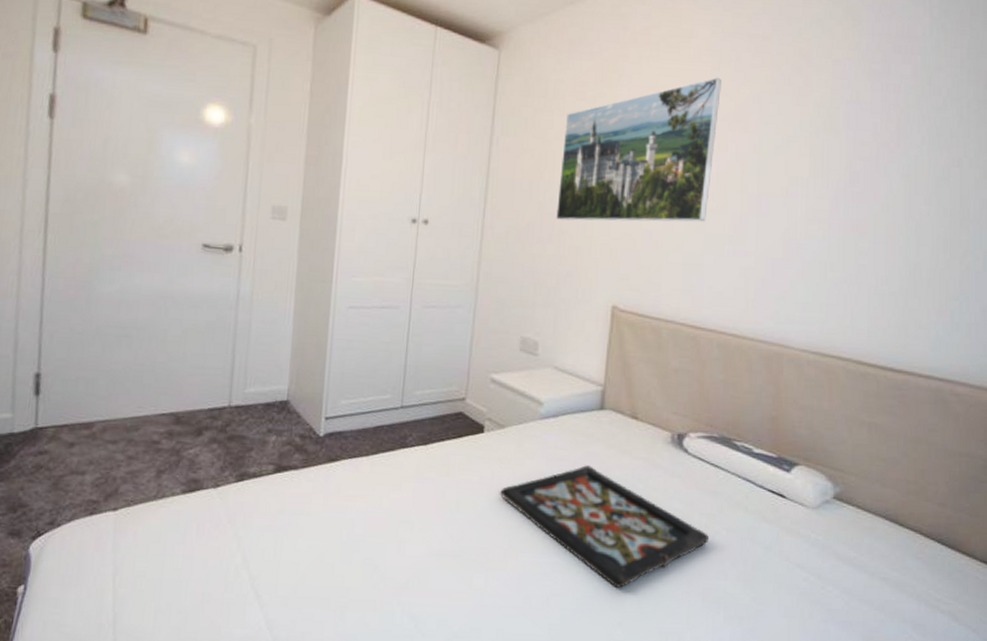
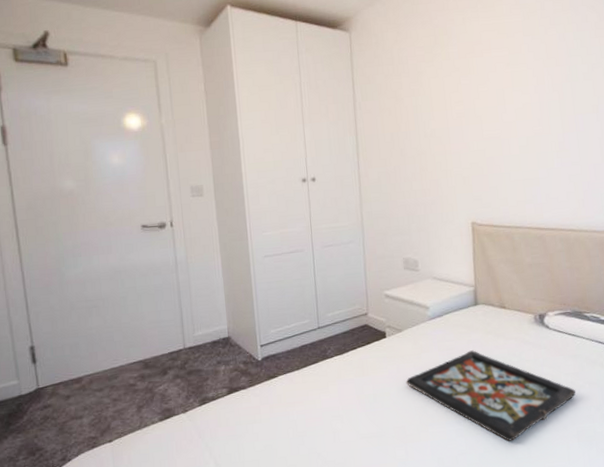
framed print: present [556,77,721,222] -> none [411,25,536,161]

